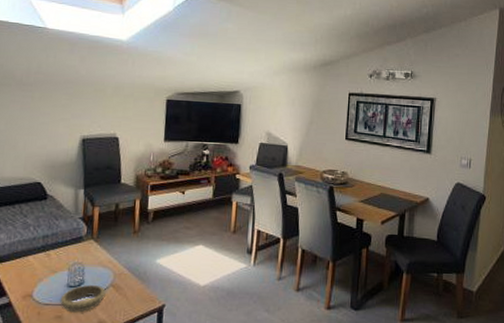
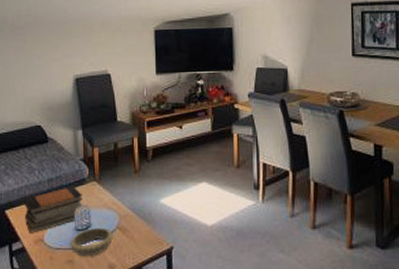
book stack: none [13,243,78,290] -> present [23,185,82,234]

